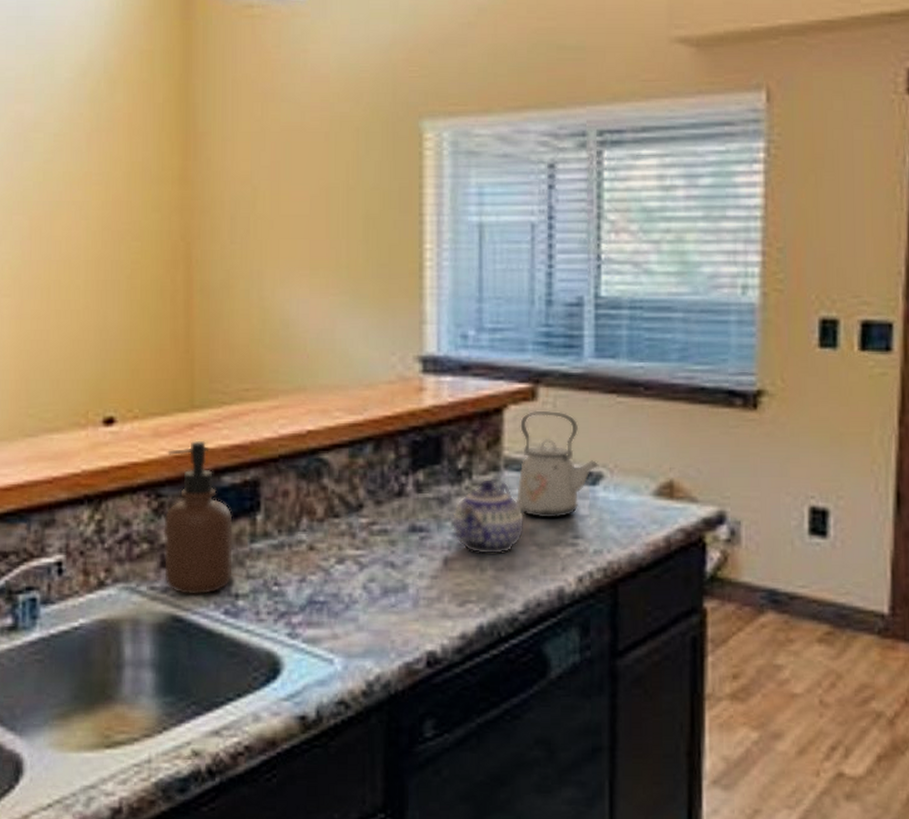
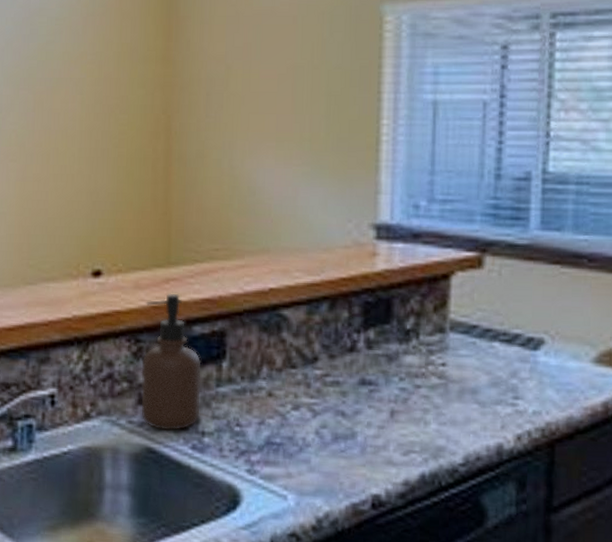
teapot: present [451,478,526,555] -> none [398,339,469,411]
kettle: present [515,410,599,518] -> none [459,277,541,379]

